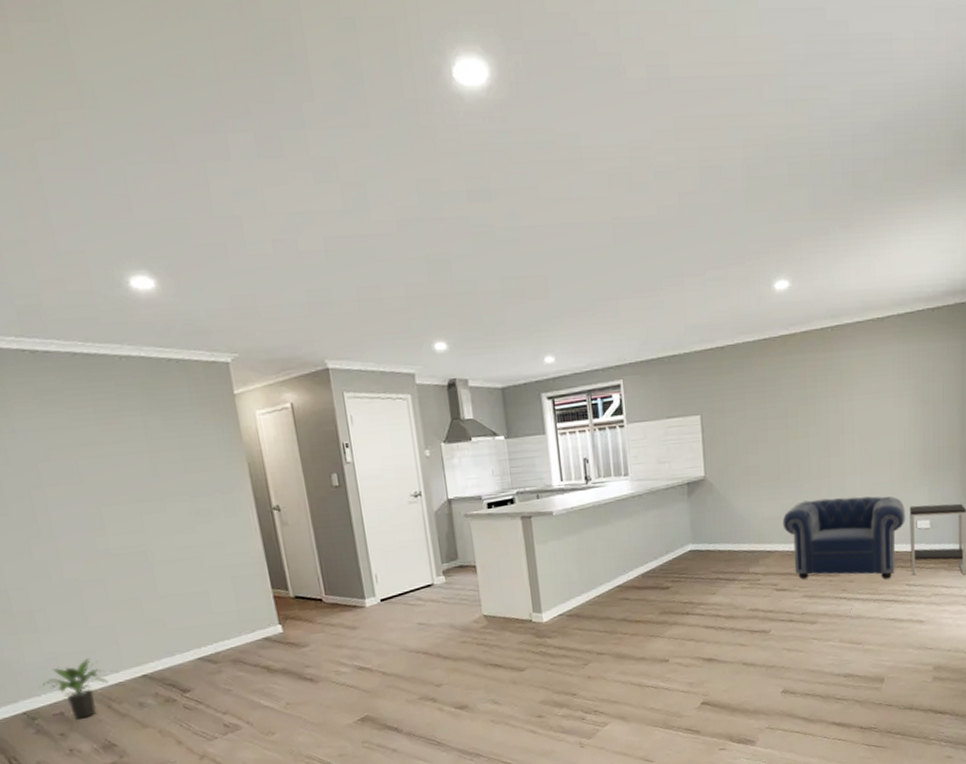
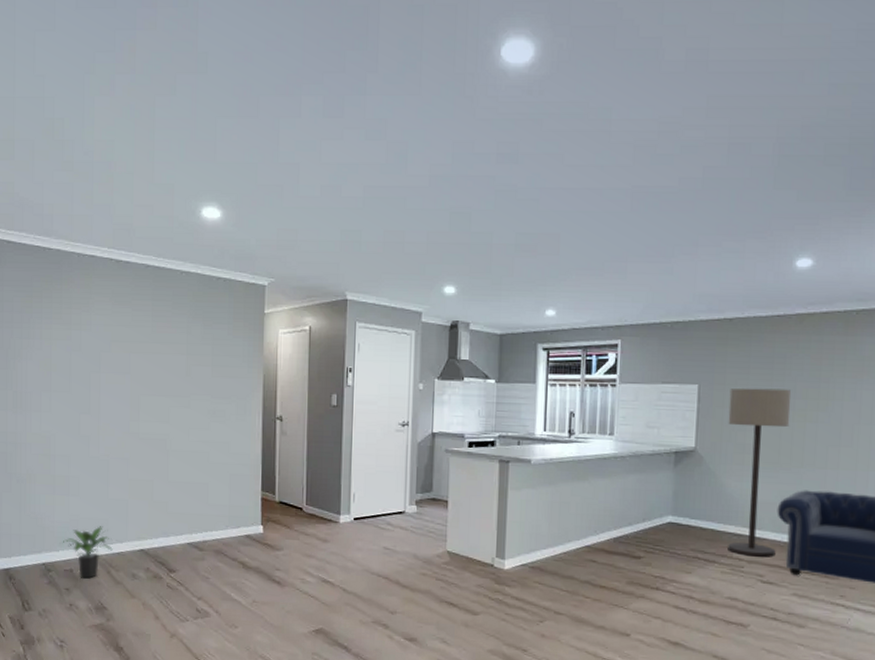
floor lamp: none [729,409,786,570] -> present [728,388,792,557]

